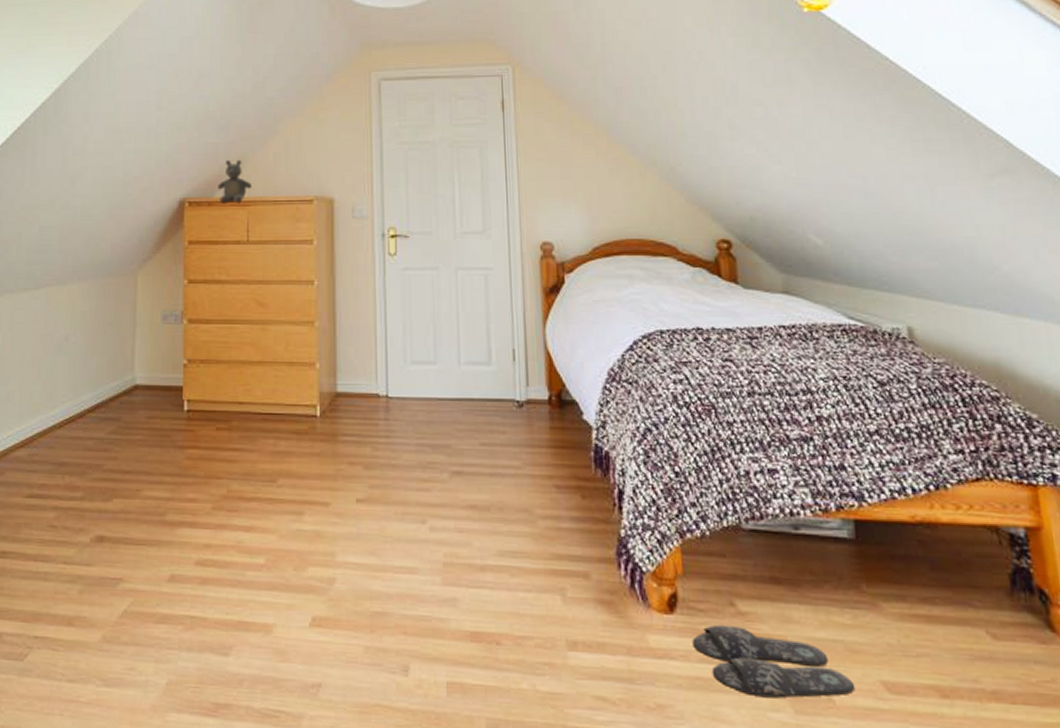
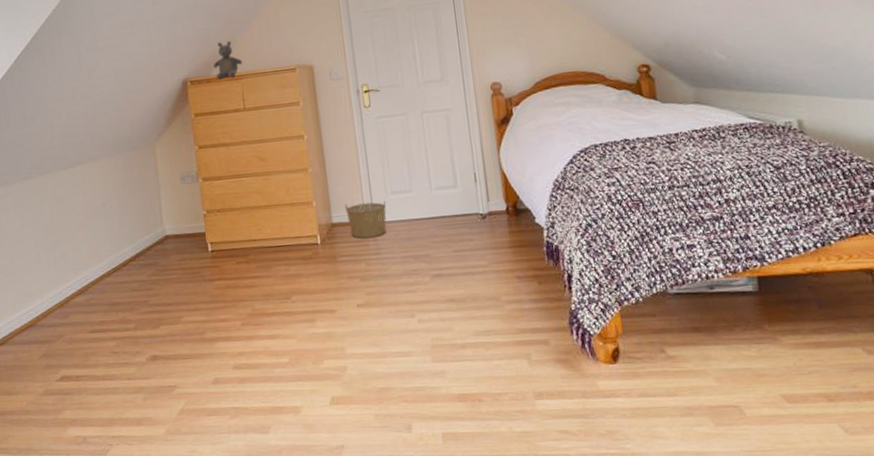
basket: none [354,370,404,417] -> present [345,200,387,239]
slippers: present [692,624,856,699] -> none [633,367,762,417]

